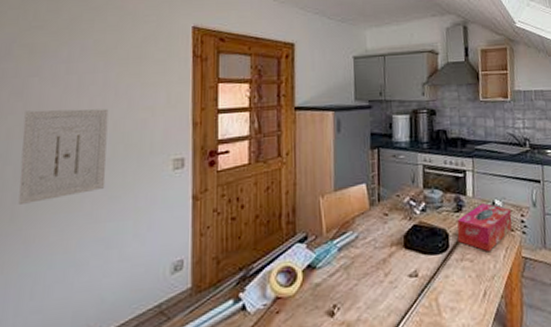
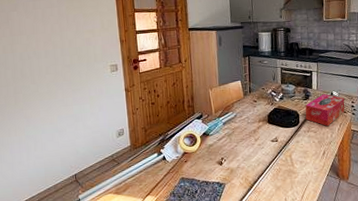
wall art: present [18,108,109,204] -> none [12,32,69,94]

